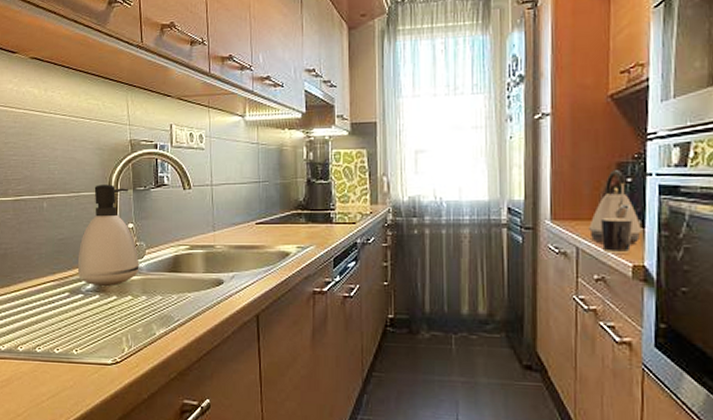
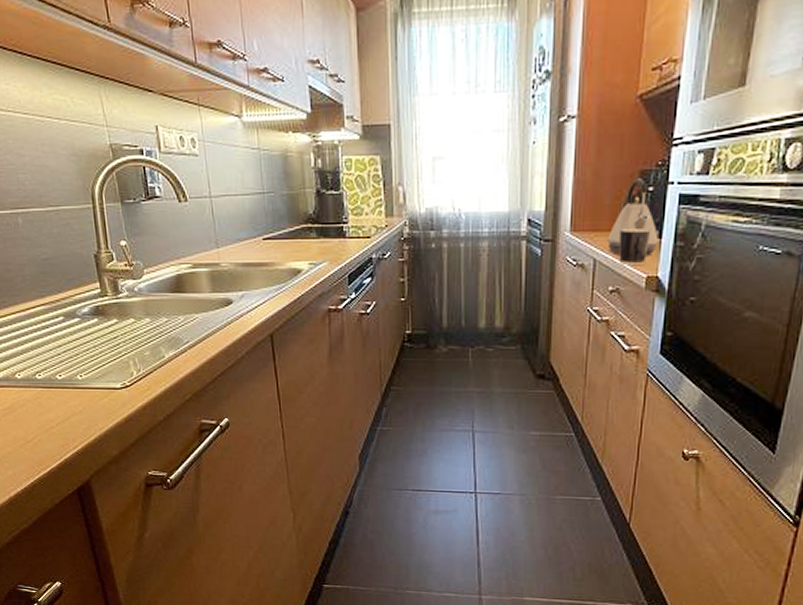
soap dispenser: present [77,184,140,287] -> none [67,196,139,310]

